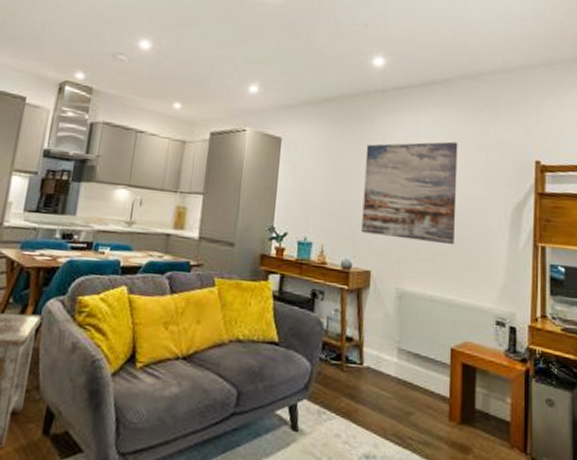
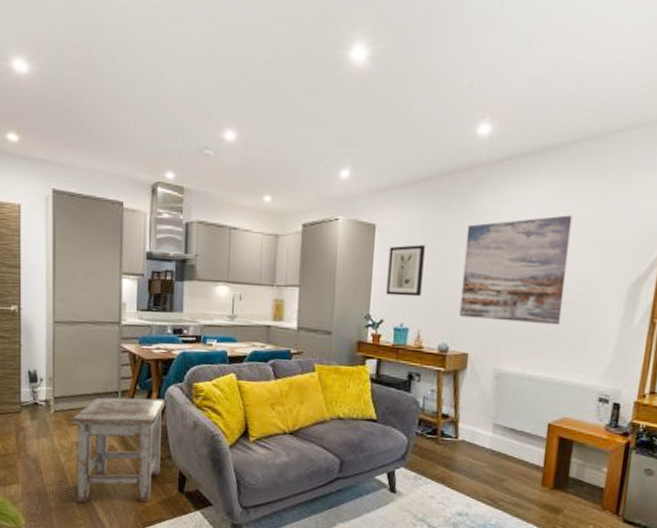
wall art: none [290,159,328,211] -> present [386,245,425,297]

